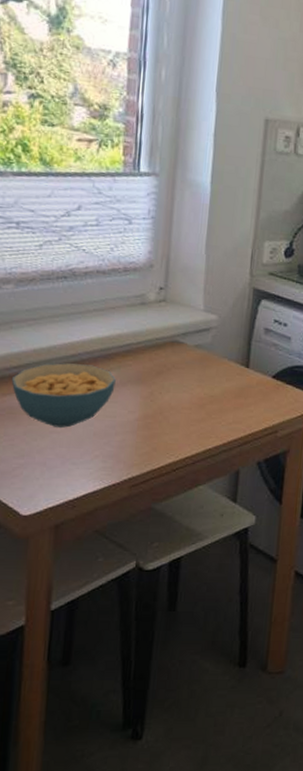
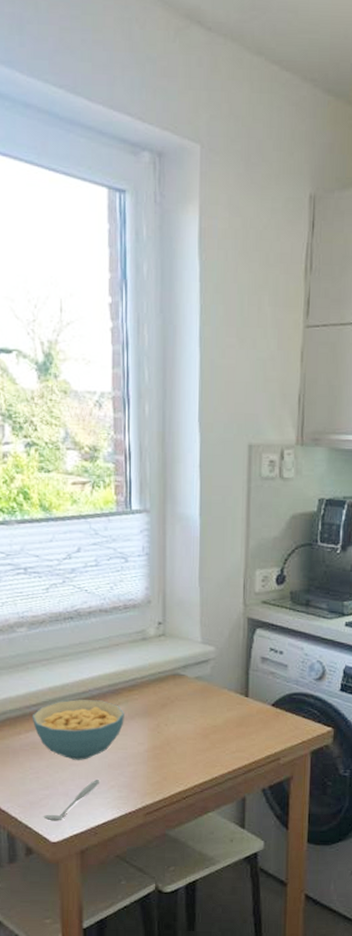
spoon: none [15,449,84,493] -> present [43,780,100,821]

